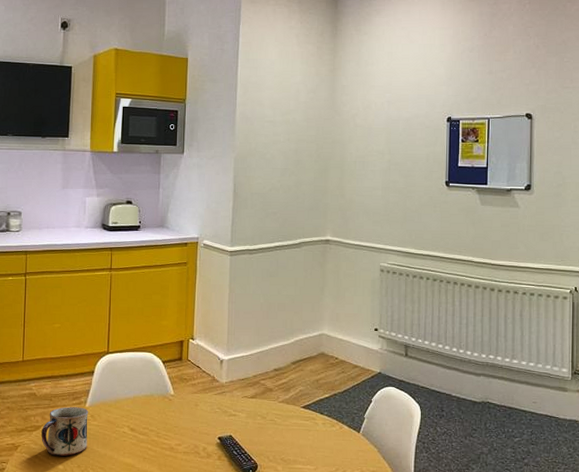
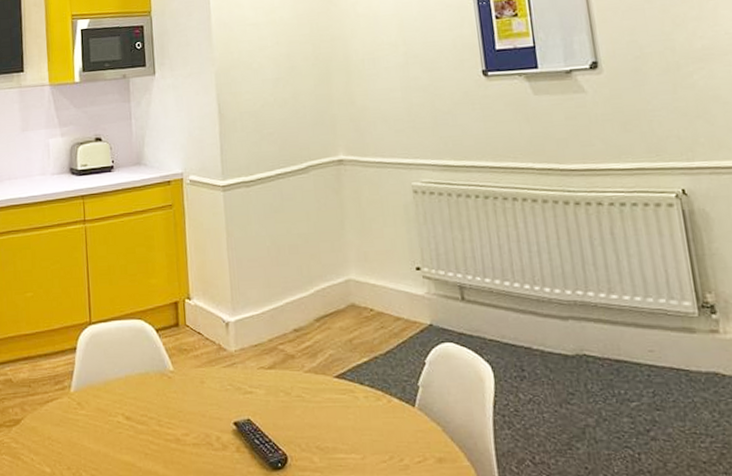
mug: present [41,407,88,456] -> none [22,393,77,456]

